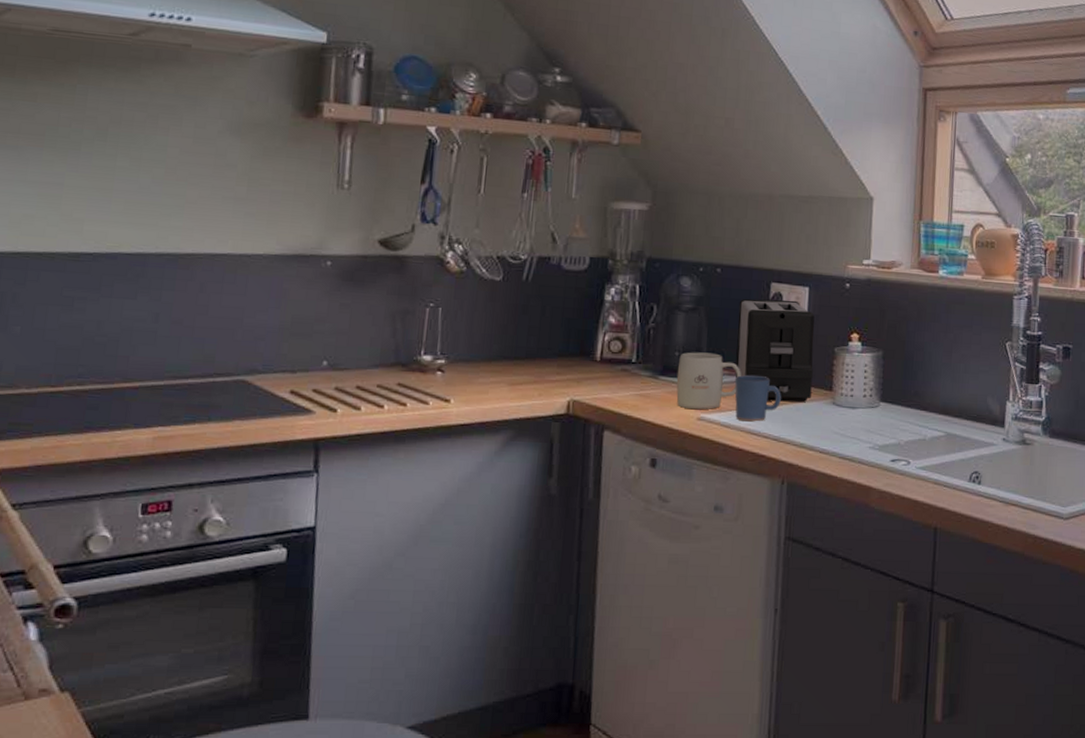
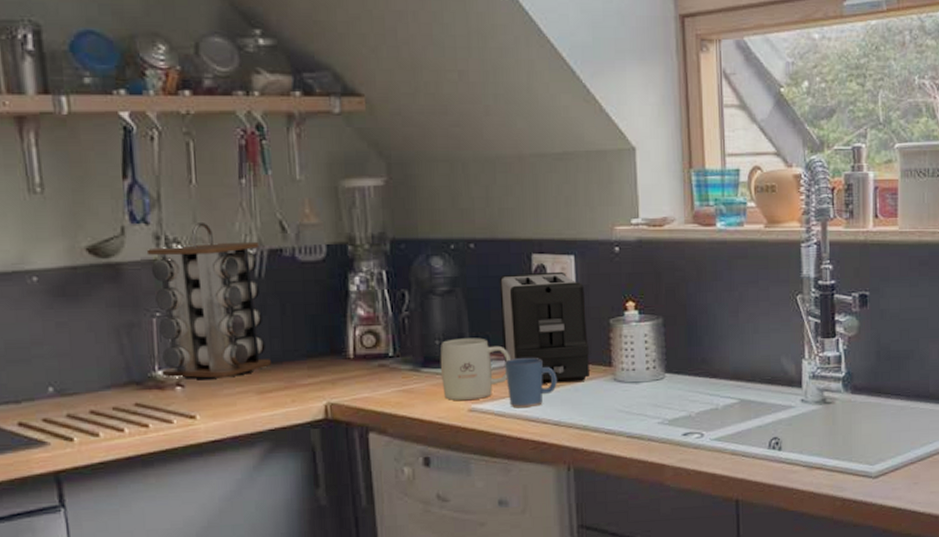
spice rack: none [426,226,531,368] -> present [146,221,271,379]

